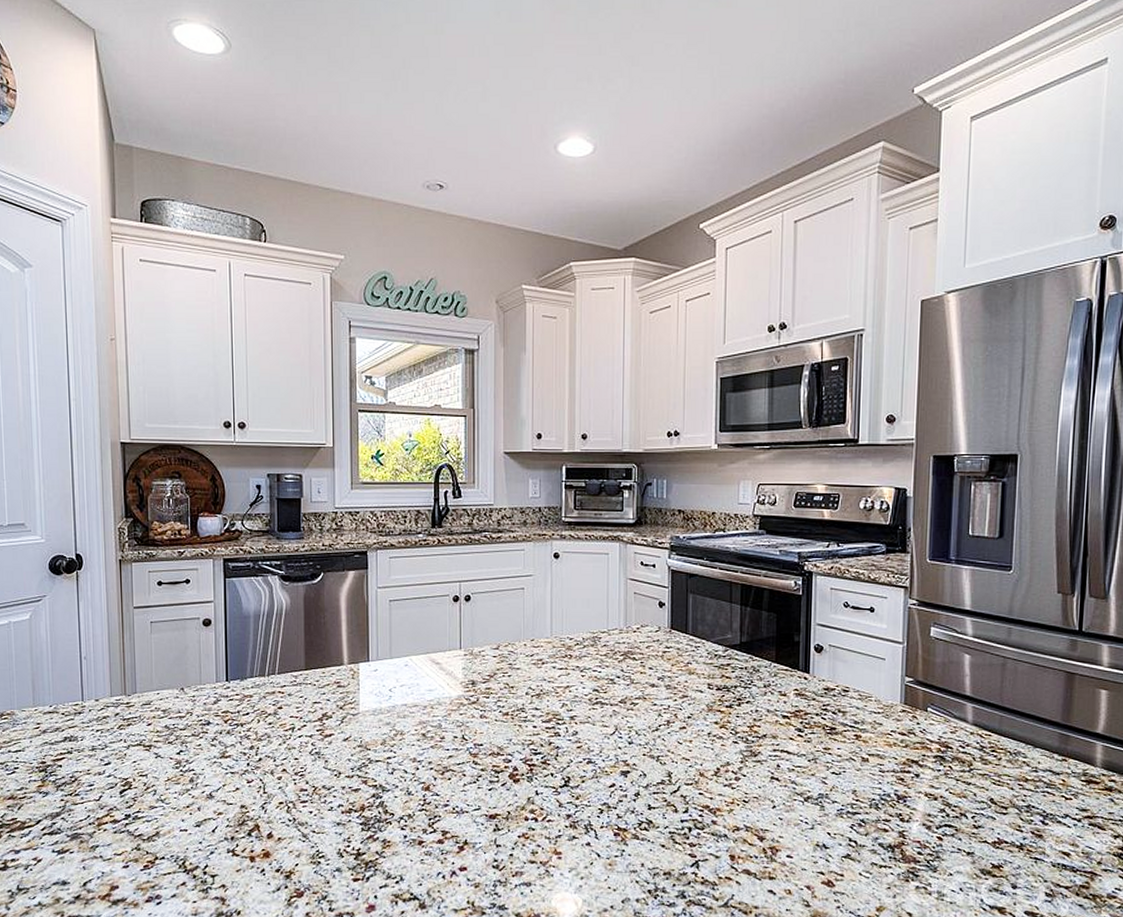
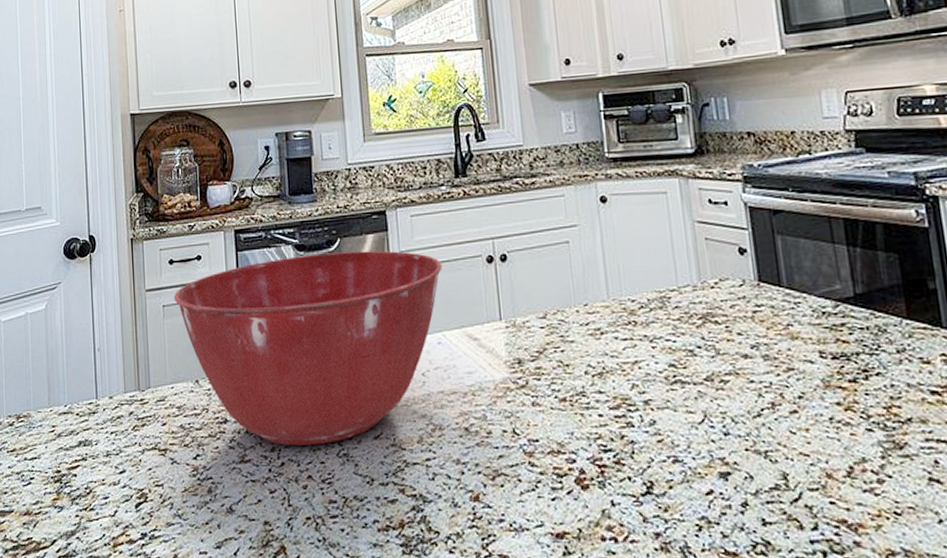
mixing bowl: none [161,584,414,745] -> present [173,250,442,445]

